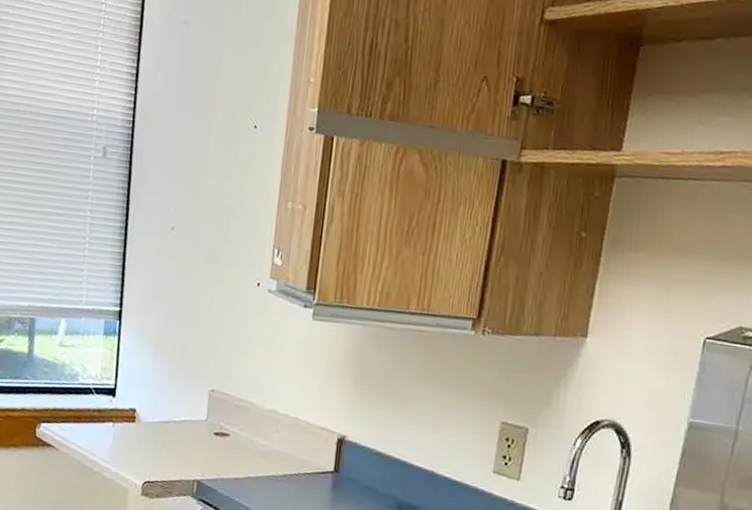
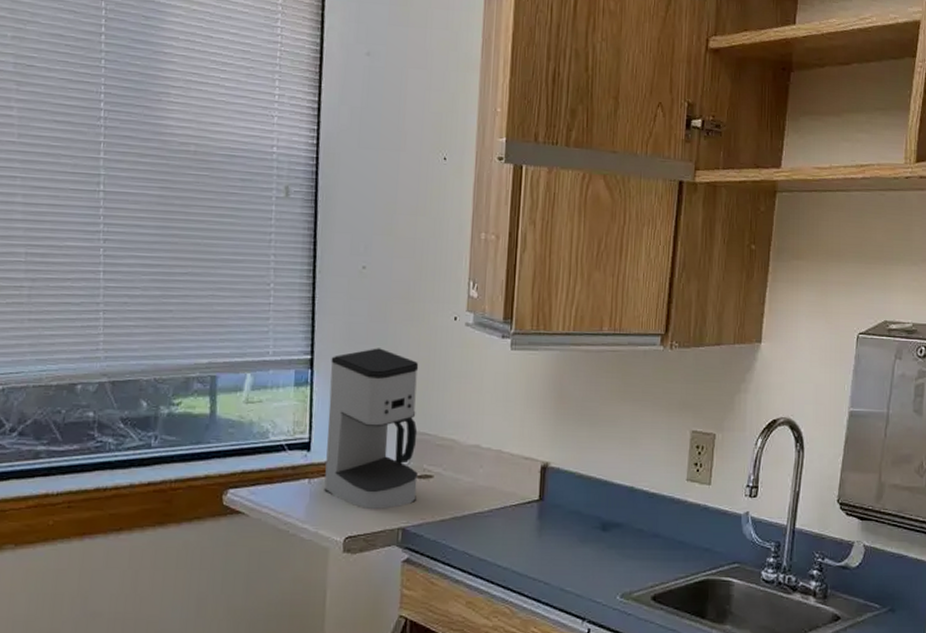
coffee maker: none [126,306,221,461] -> present [324,348,419,509]

